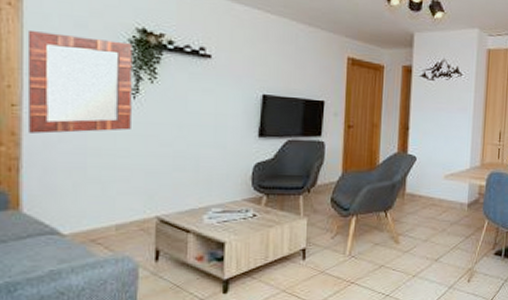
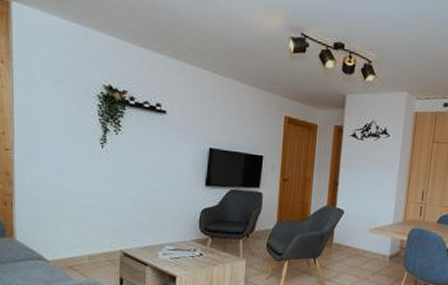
home mirror: present [27,31,132,134] -> none [16,86,101,175]

